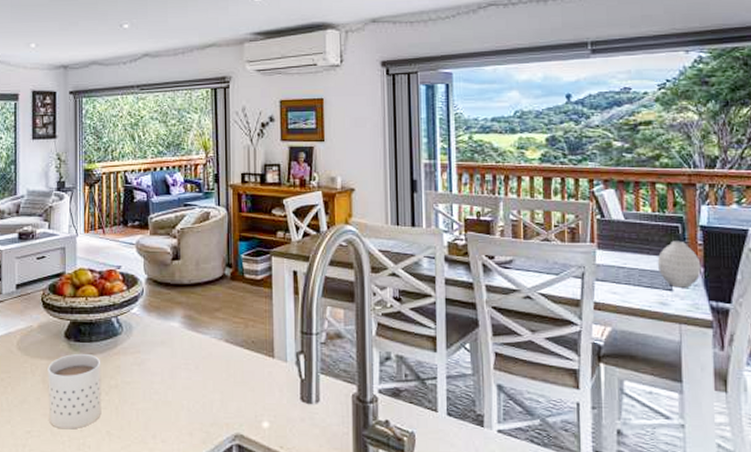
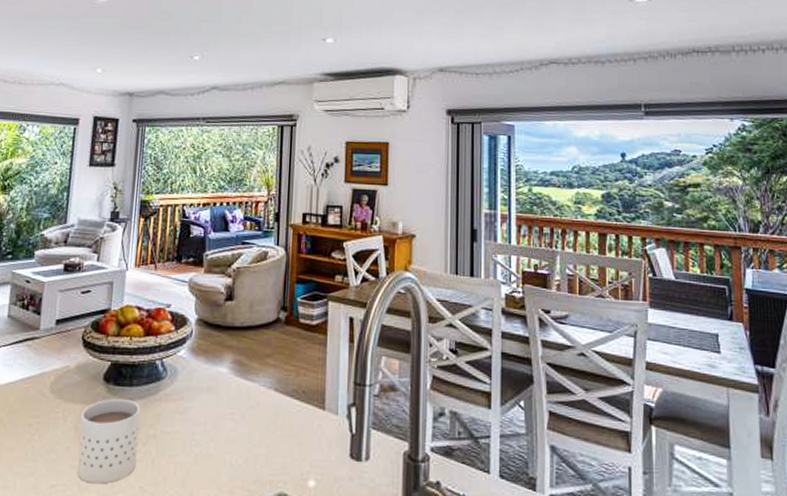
vase: present [657,240,701,288] -> none [705,302,747,351]

